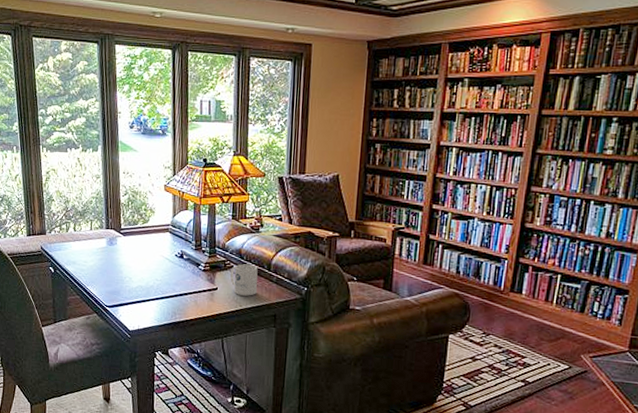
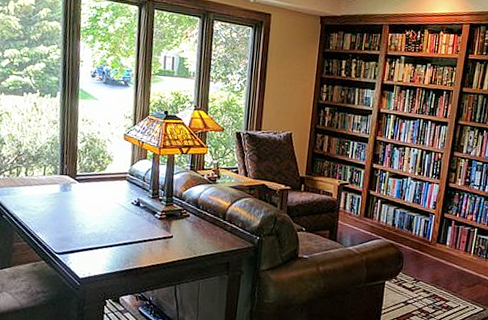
mug: present [230,264,258,296] -> none [186,213,214,244]

